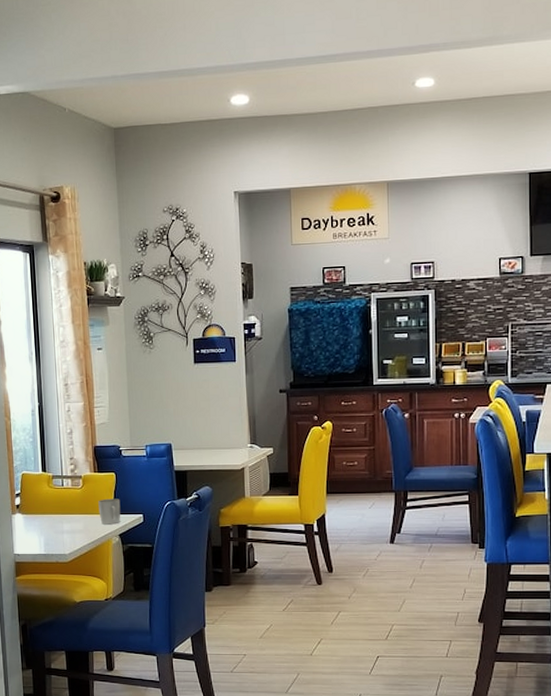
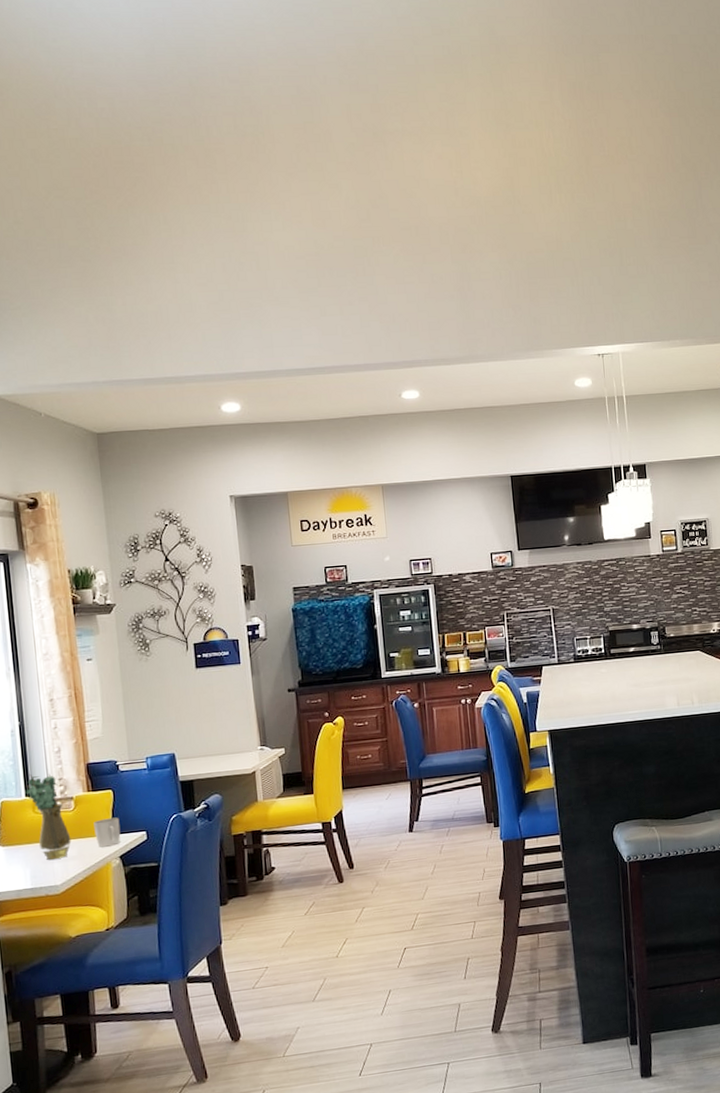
vase: none [42,452,79,530] -> present [25,774,72,860]

